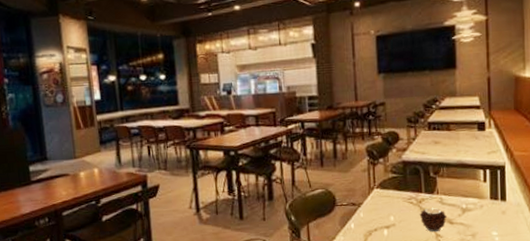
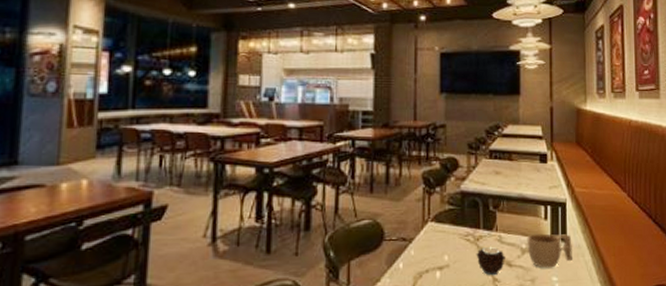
cup: none [467,194,513,225] -> present [527,233,574,268]

